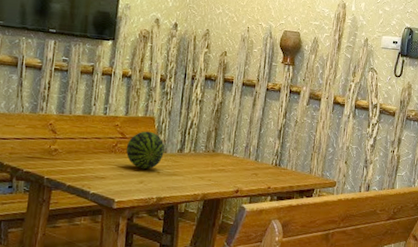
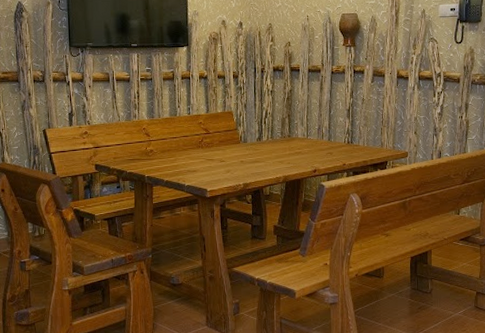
fruit: present [126,131,165,170] -> none [211,125,245,160]

